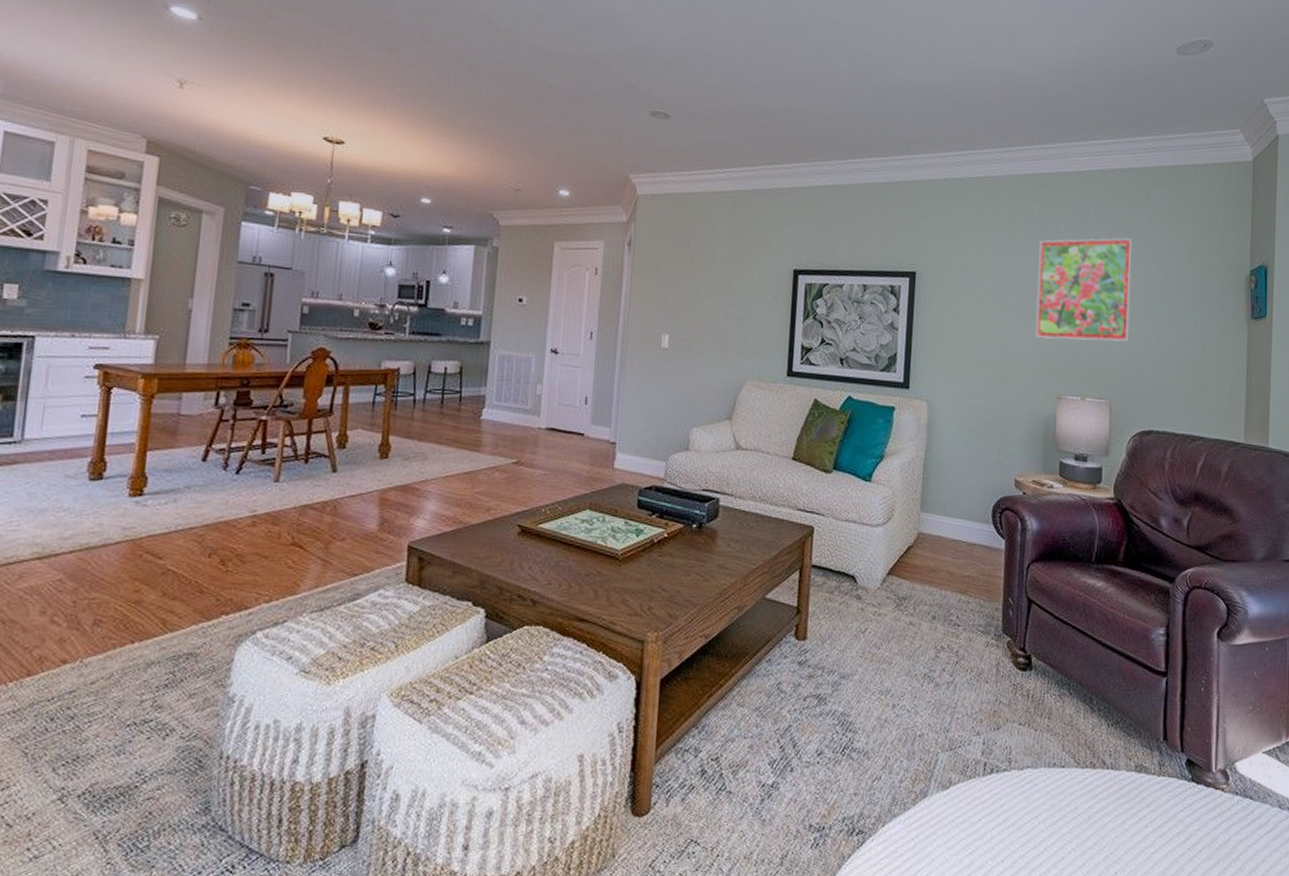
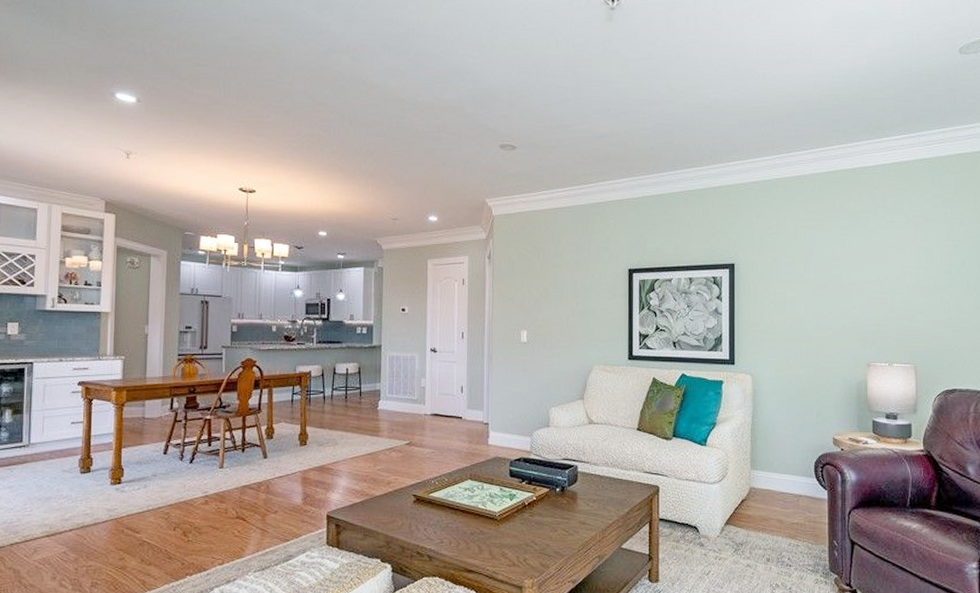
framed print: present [1035,238,1132,342] -> none [843,221,929,314]

